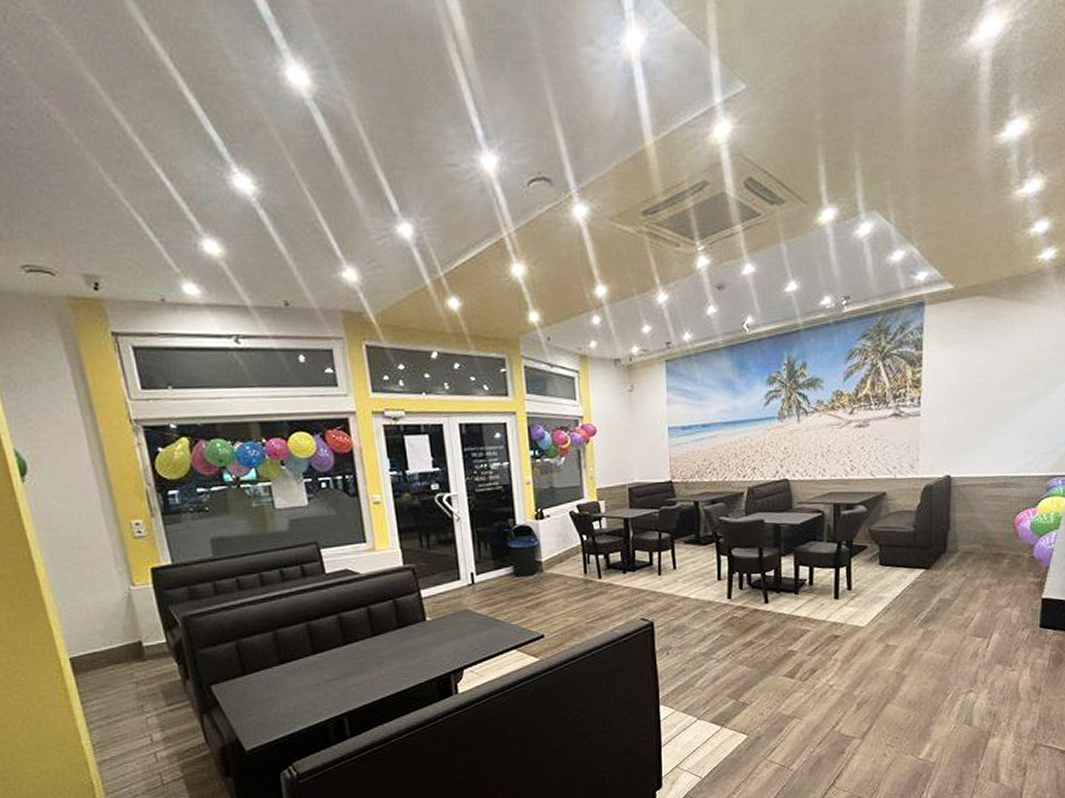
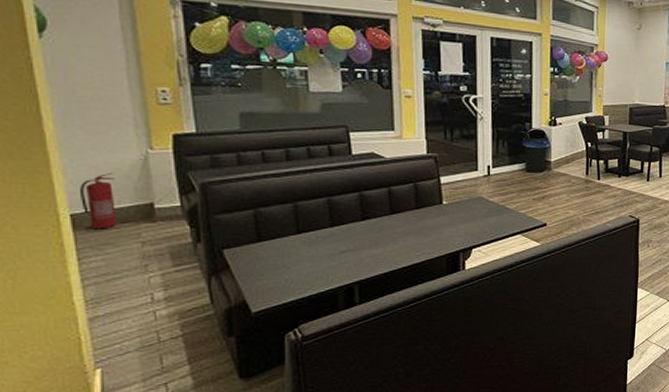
fire extinguisher: none [74,612,111,672] -> present [79,172,117,229]

